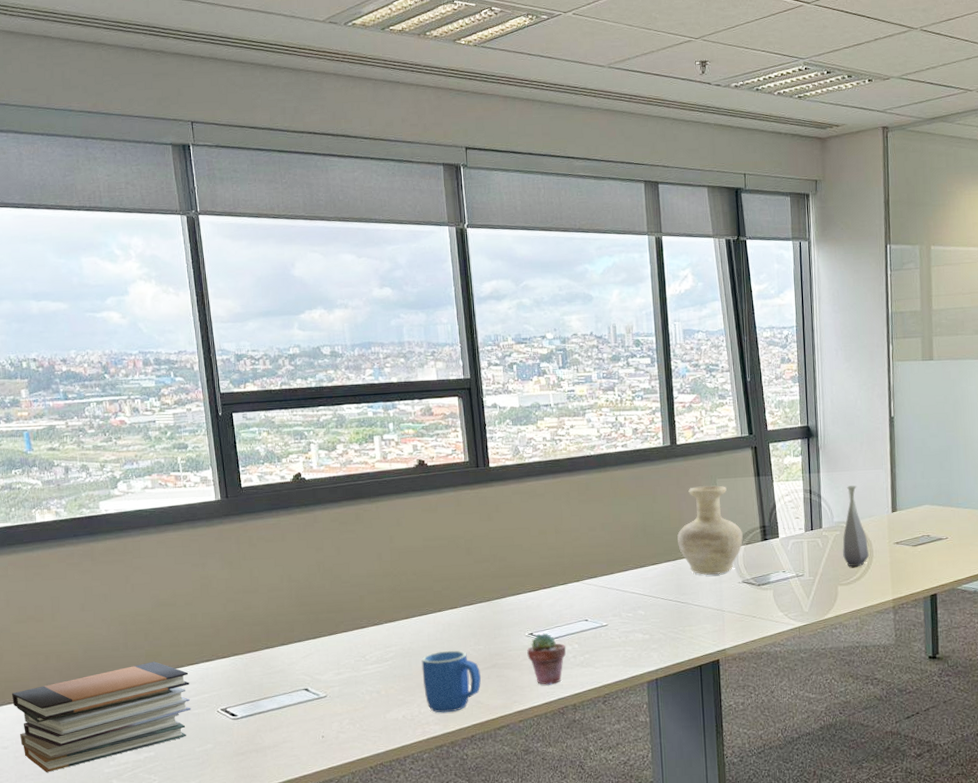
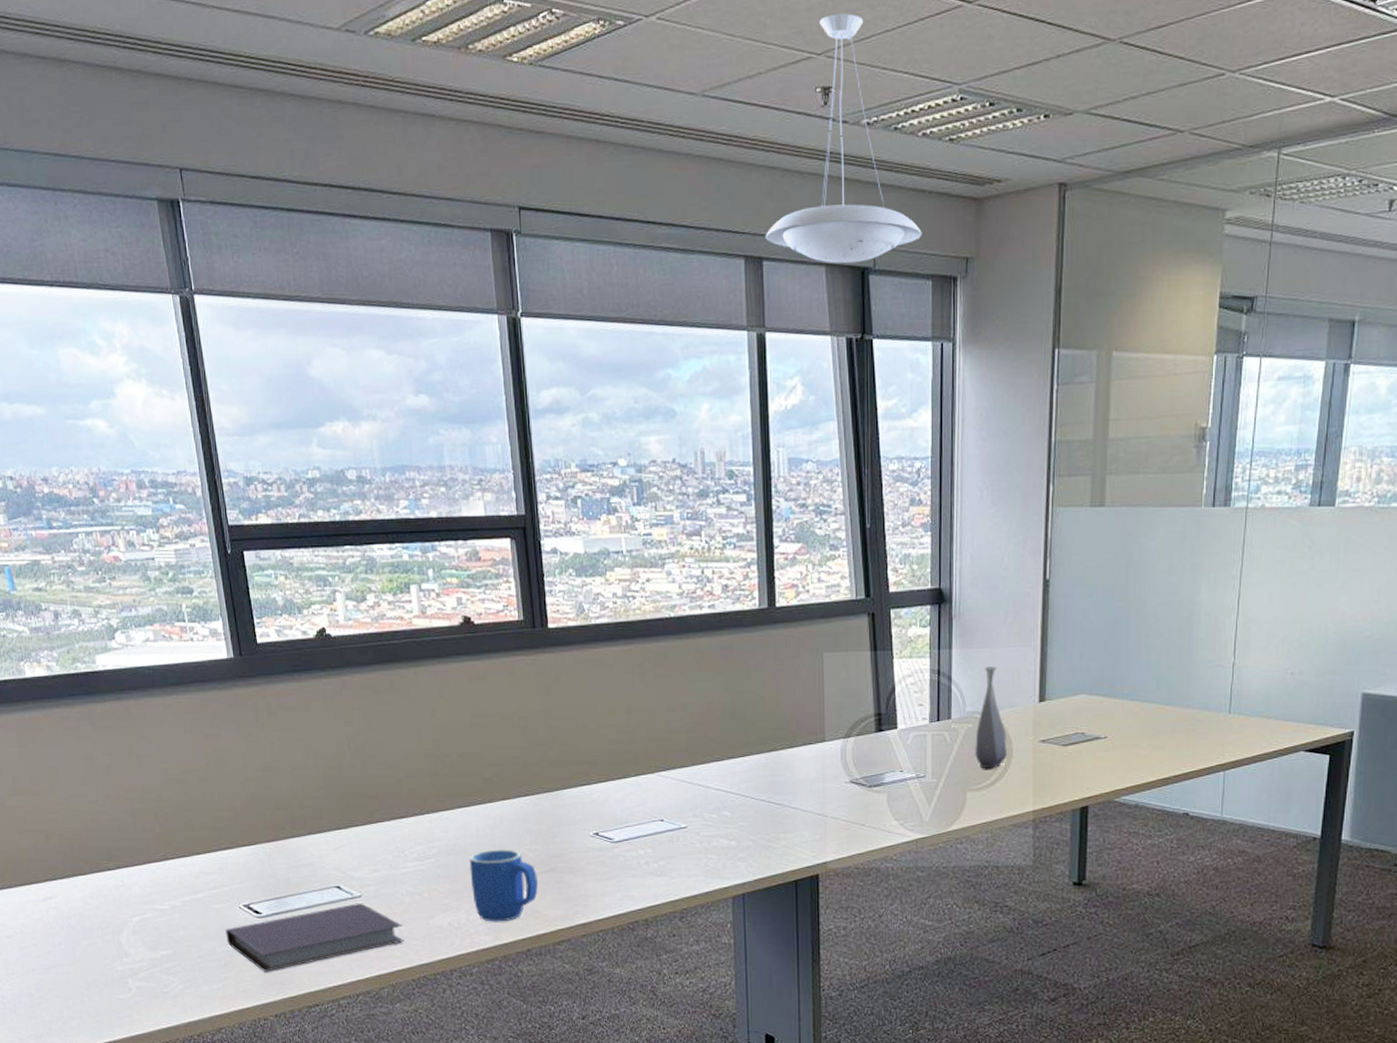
book stack: present [11,661,191,772] -> none [11,847,210,967]
notebook: none [204,702,364,767] -> present [225,903,404,972]
potted succulent: present [527,633,566,685] -> none [592,833,638,895]
pendant lamp: none [660,10,781,186] -> present [765,13,922,264]
vase: present [677,485,743,575] -> none [773,659,853,771]

